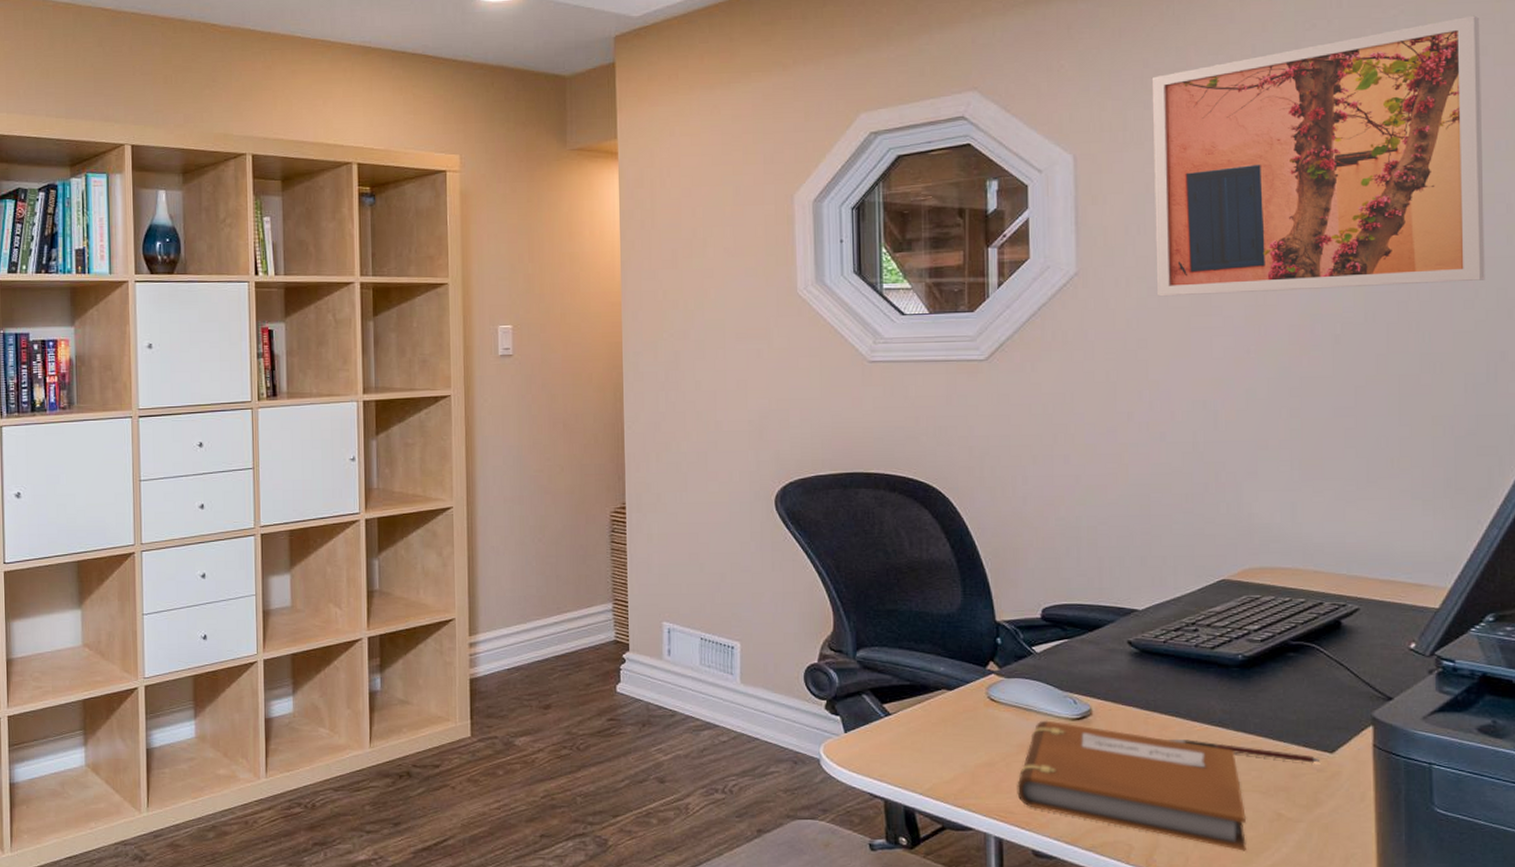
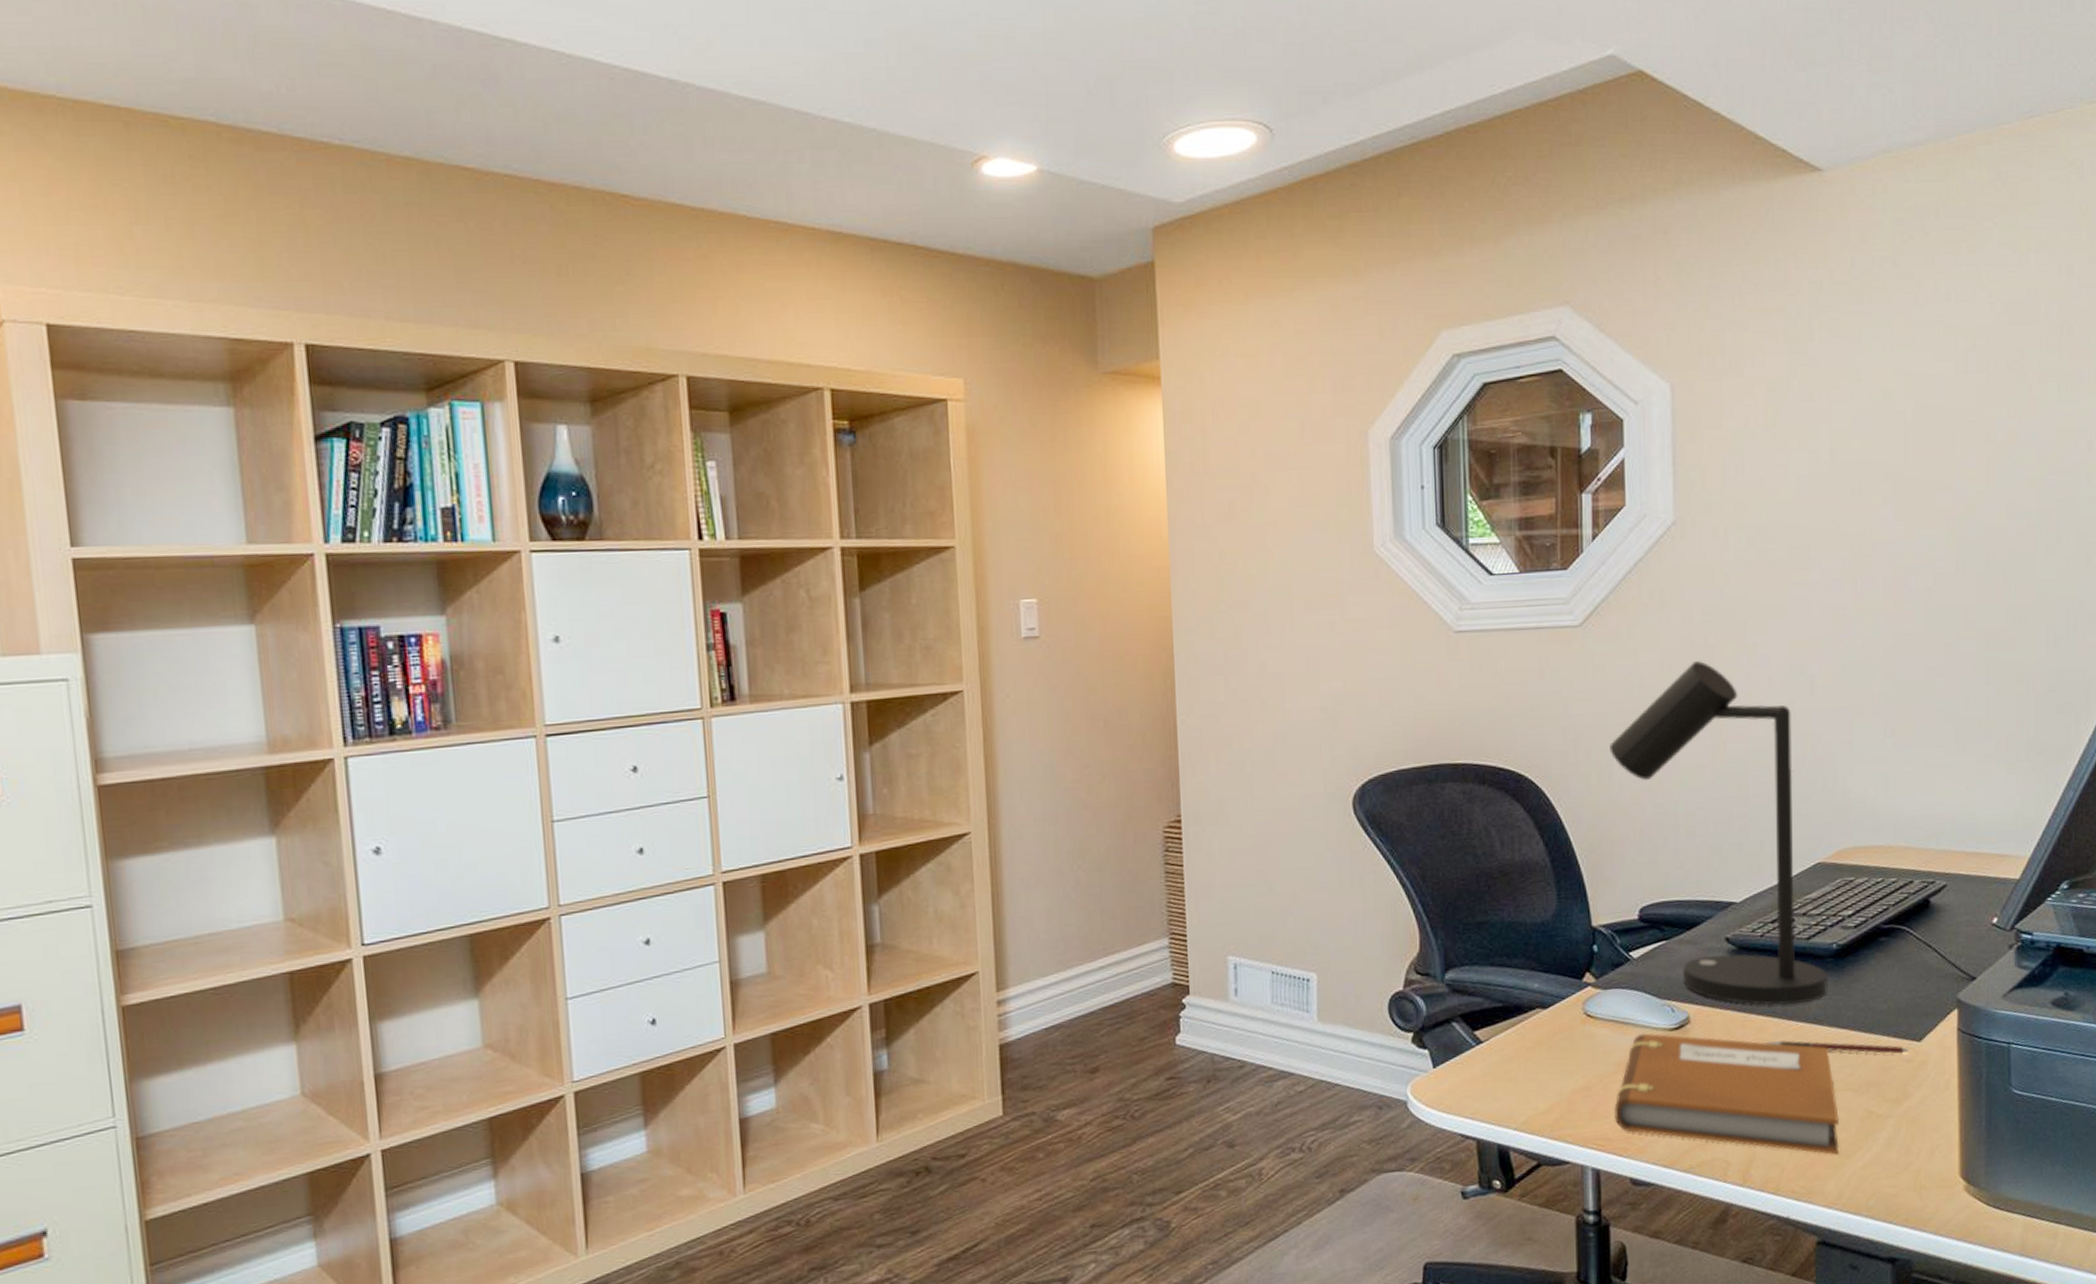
desk lamp: none [1014,394,1233,707] -> present [1610,661,1827,1005]
wall art: present [1151,15,1485,297] -> none [1751,231,2068,548]

